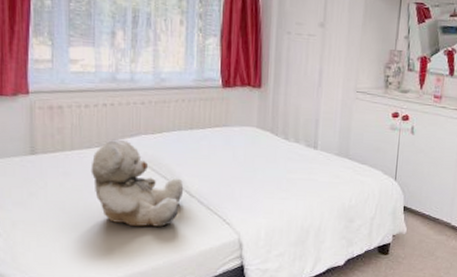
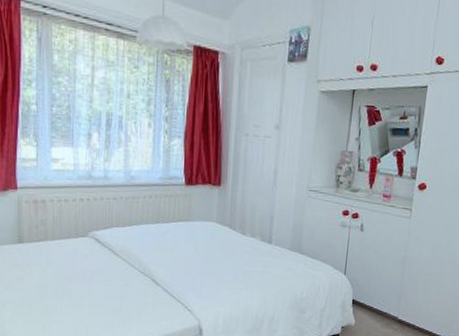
teddy bear: present [91,139,184,227] -> none [69,231,151,311]

